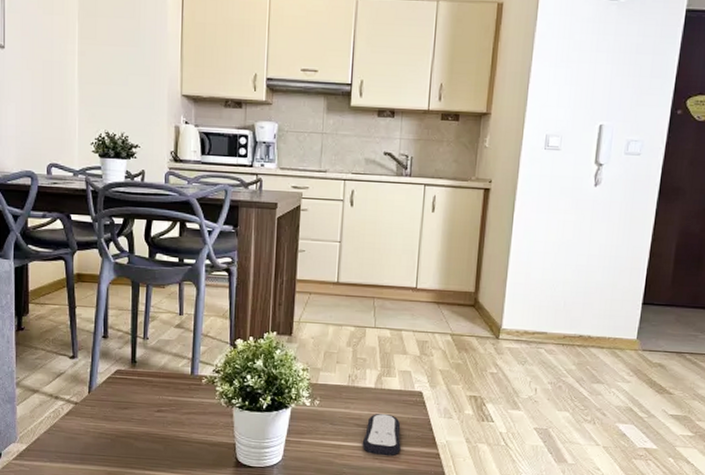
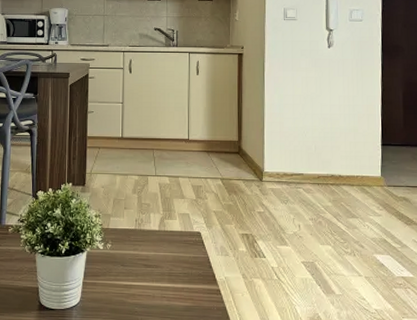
remote control: present [362,414,401,457] -> none [150,254,185,294]

